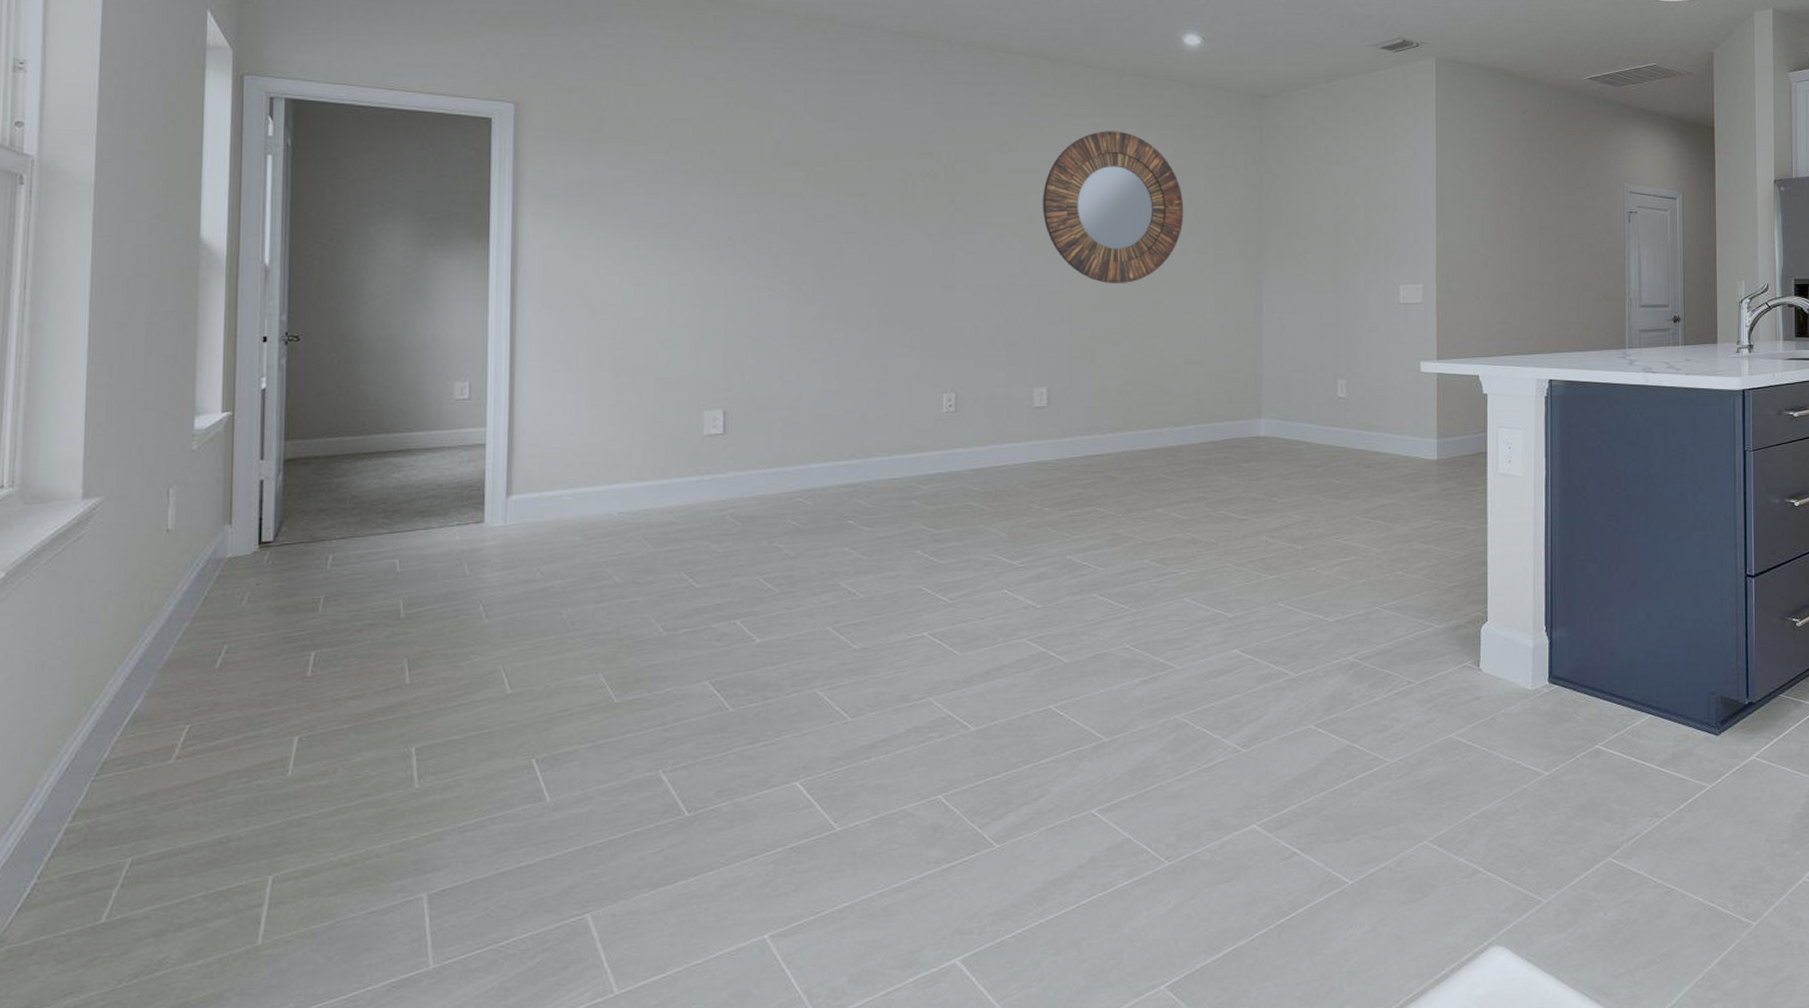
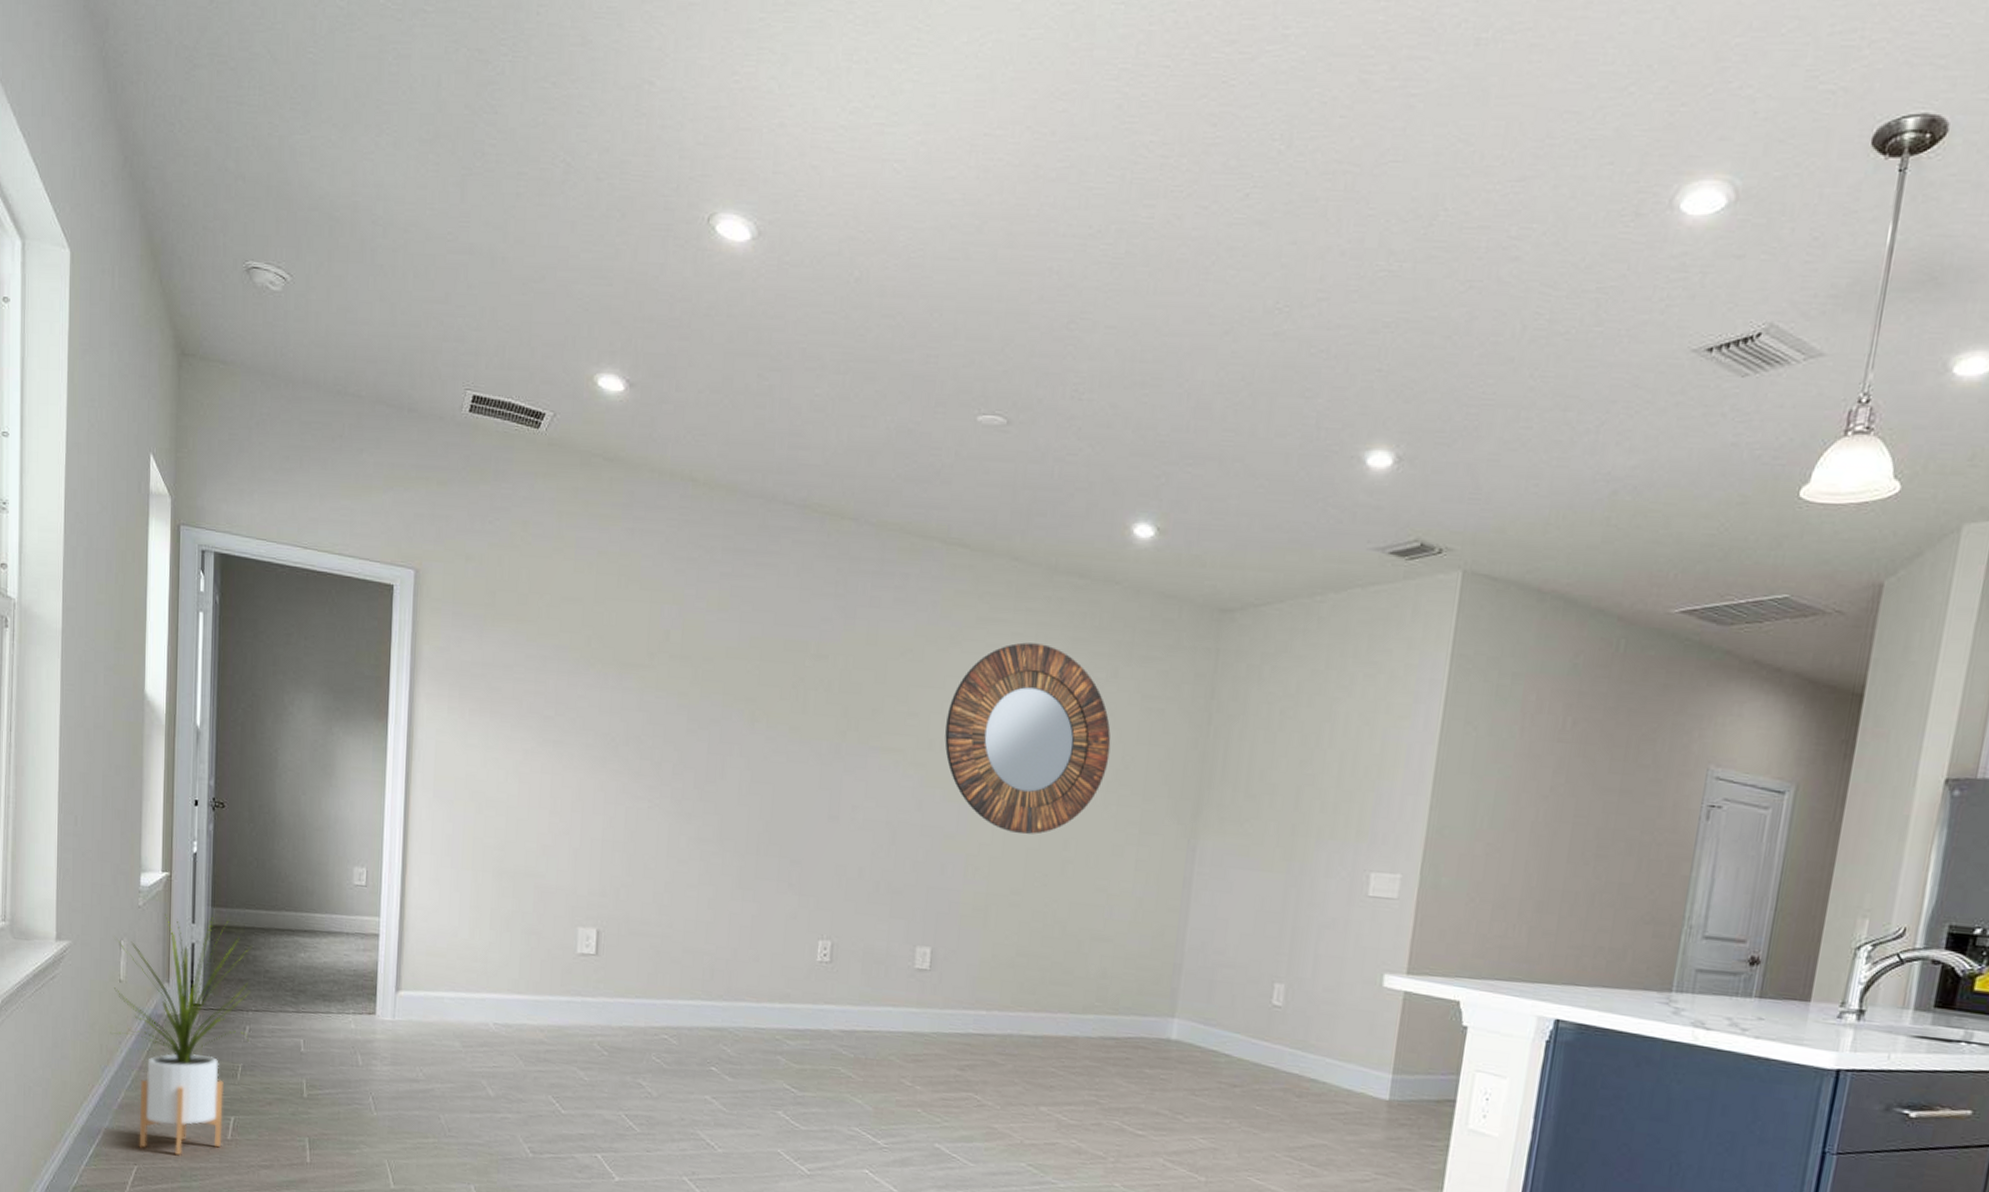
house plant: none [154,451,335,705] -> present [110,913,252,1156]

